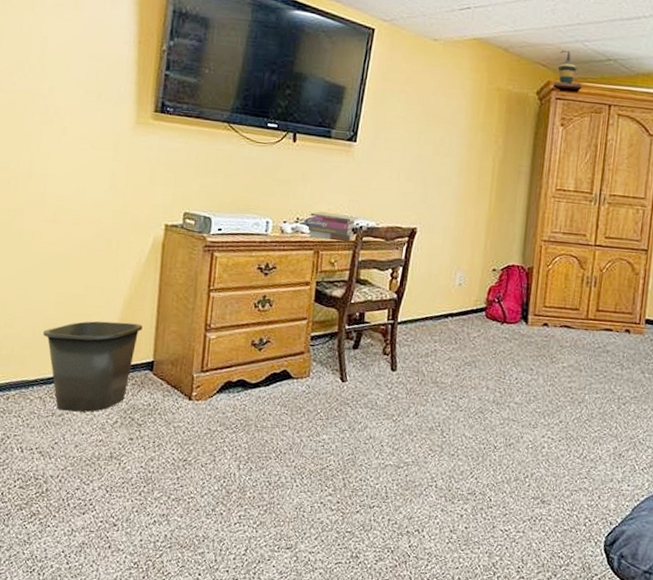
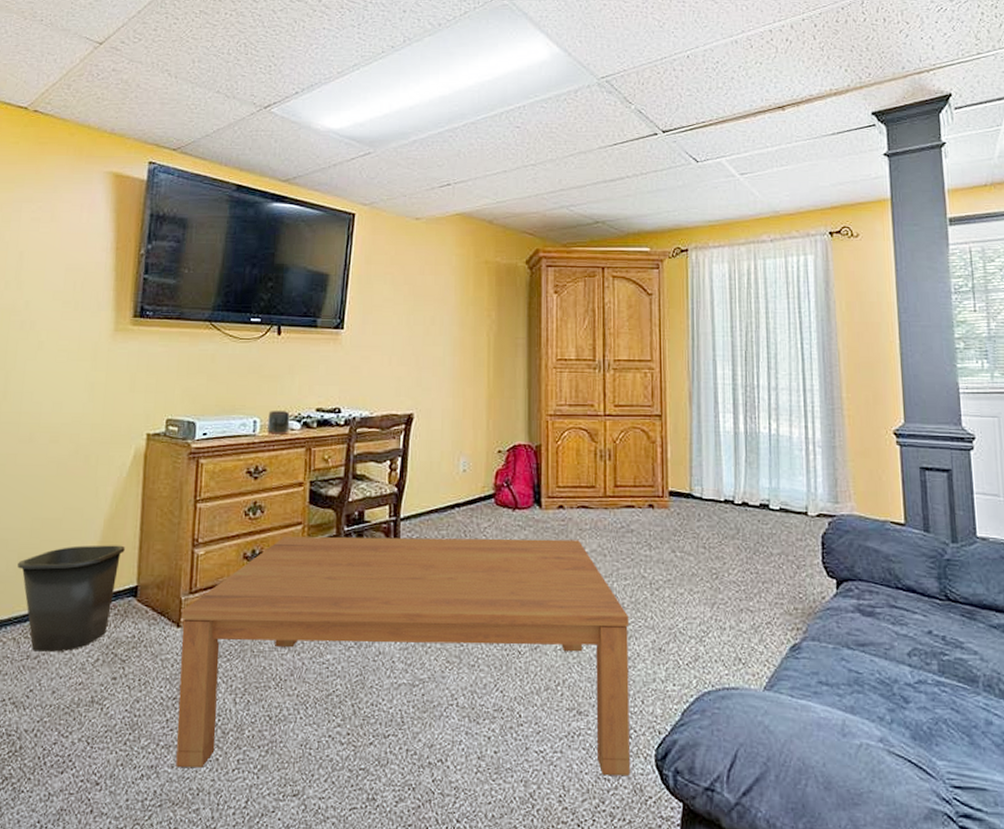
coffee table: none [185,329,596,556] -> present [176,536,630,776]
mug: none [279,213,301,237] -> present [267,411,290,435]
books: present [304,211,359,242] -> none [294,405,351,436]
decorative basket: present [552,49,583,93] -> none [541,217,573,259]

